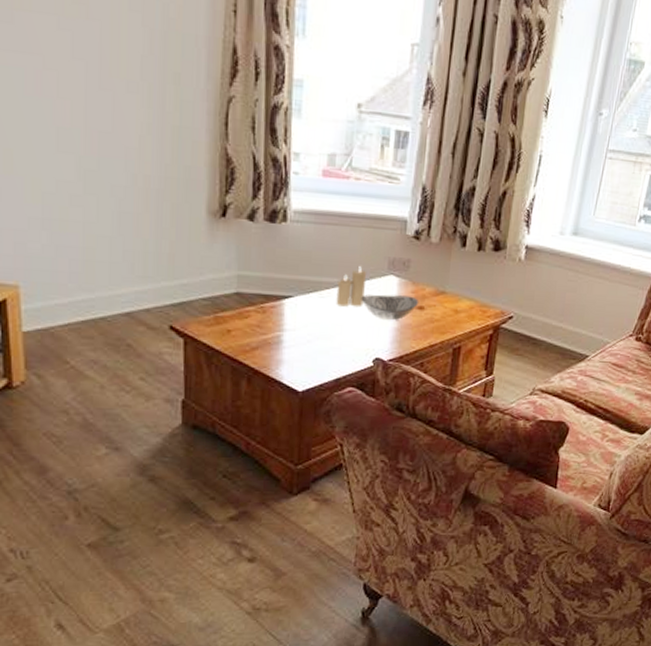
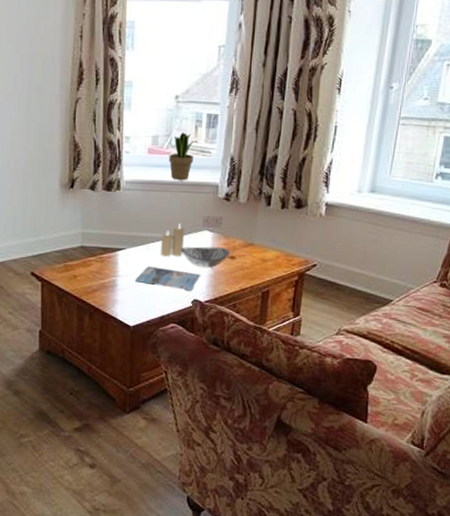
magazine: none [304,317,385,349] -> present [134,265,201,292]
potted plant: none [348,151,384,213] -> present [168,132,198,181]

